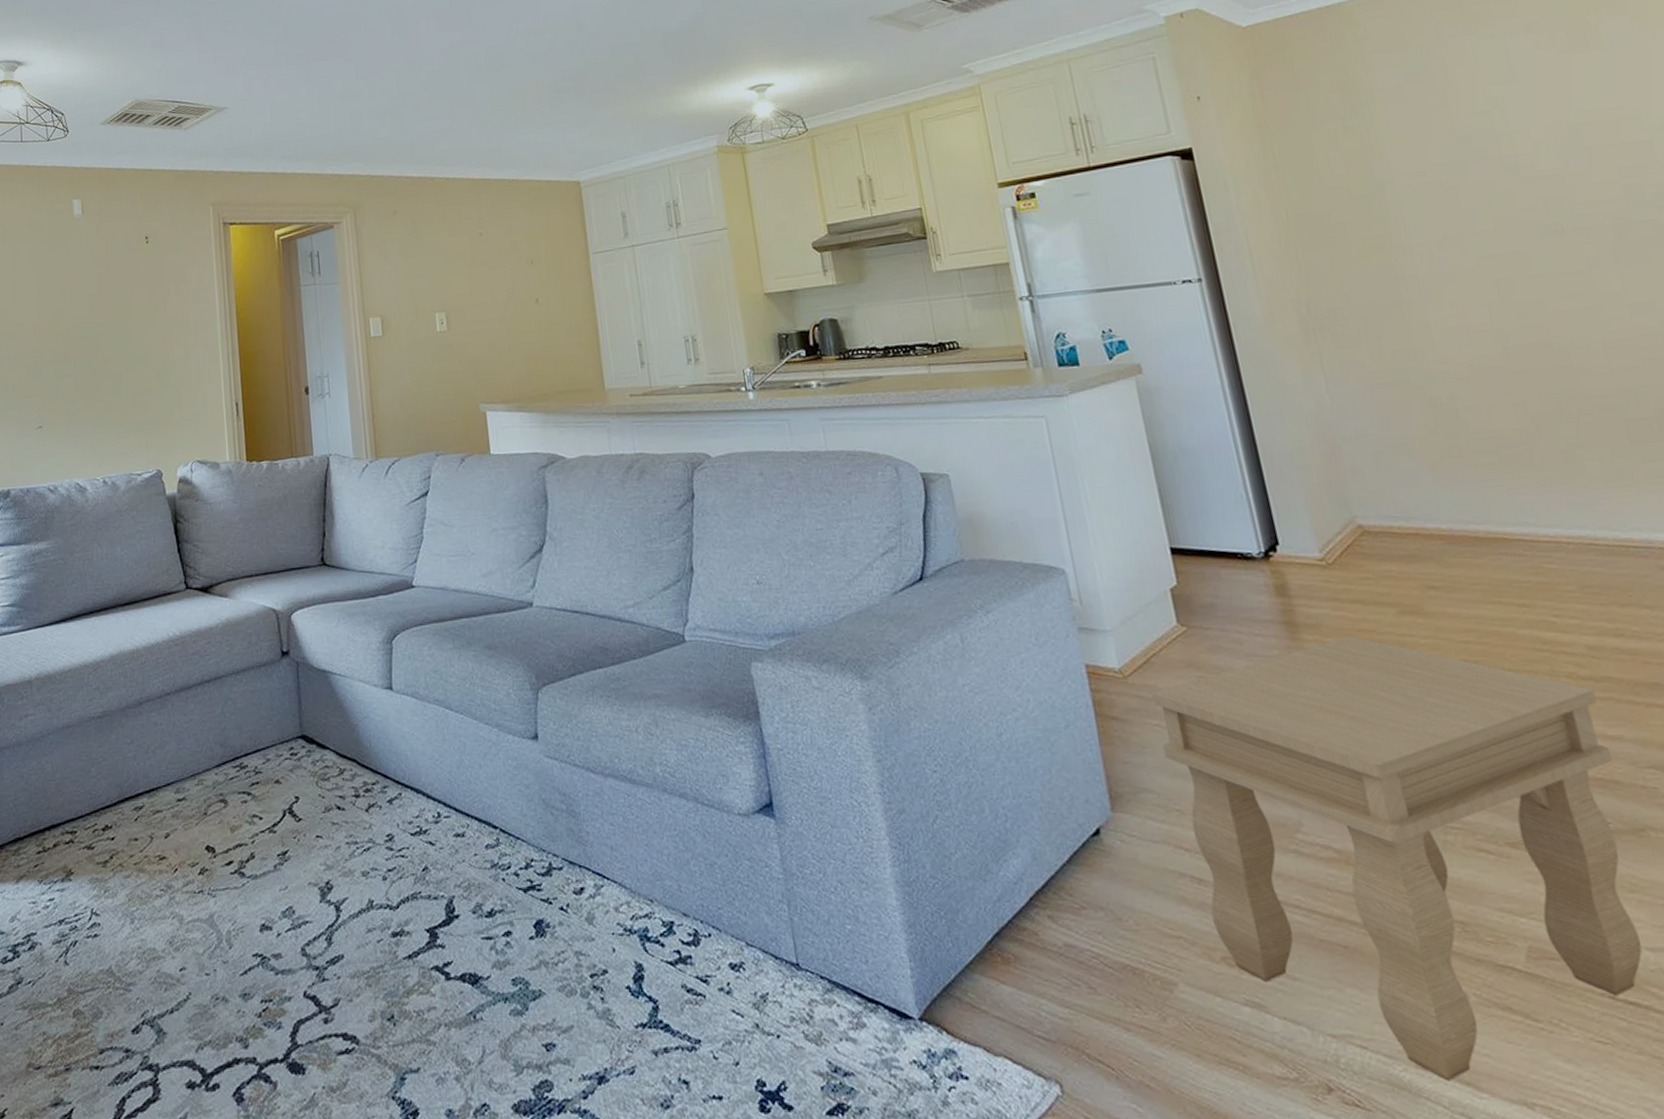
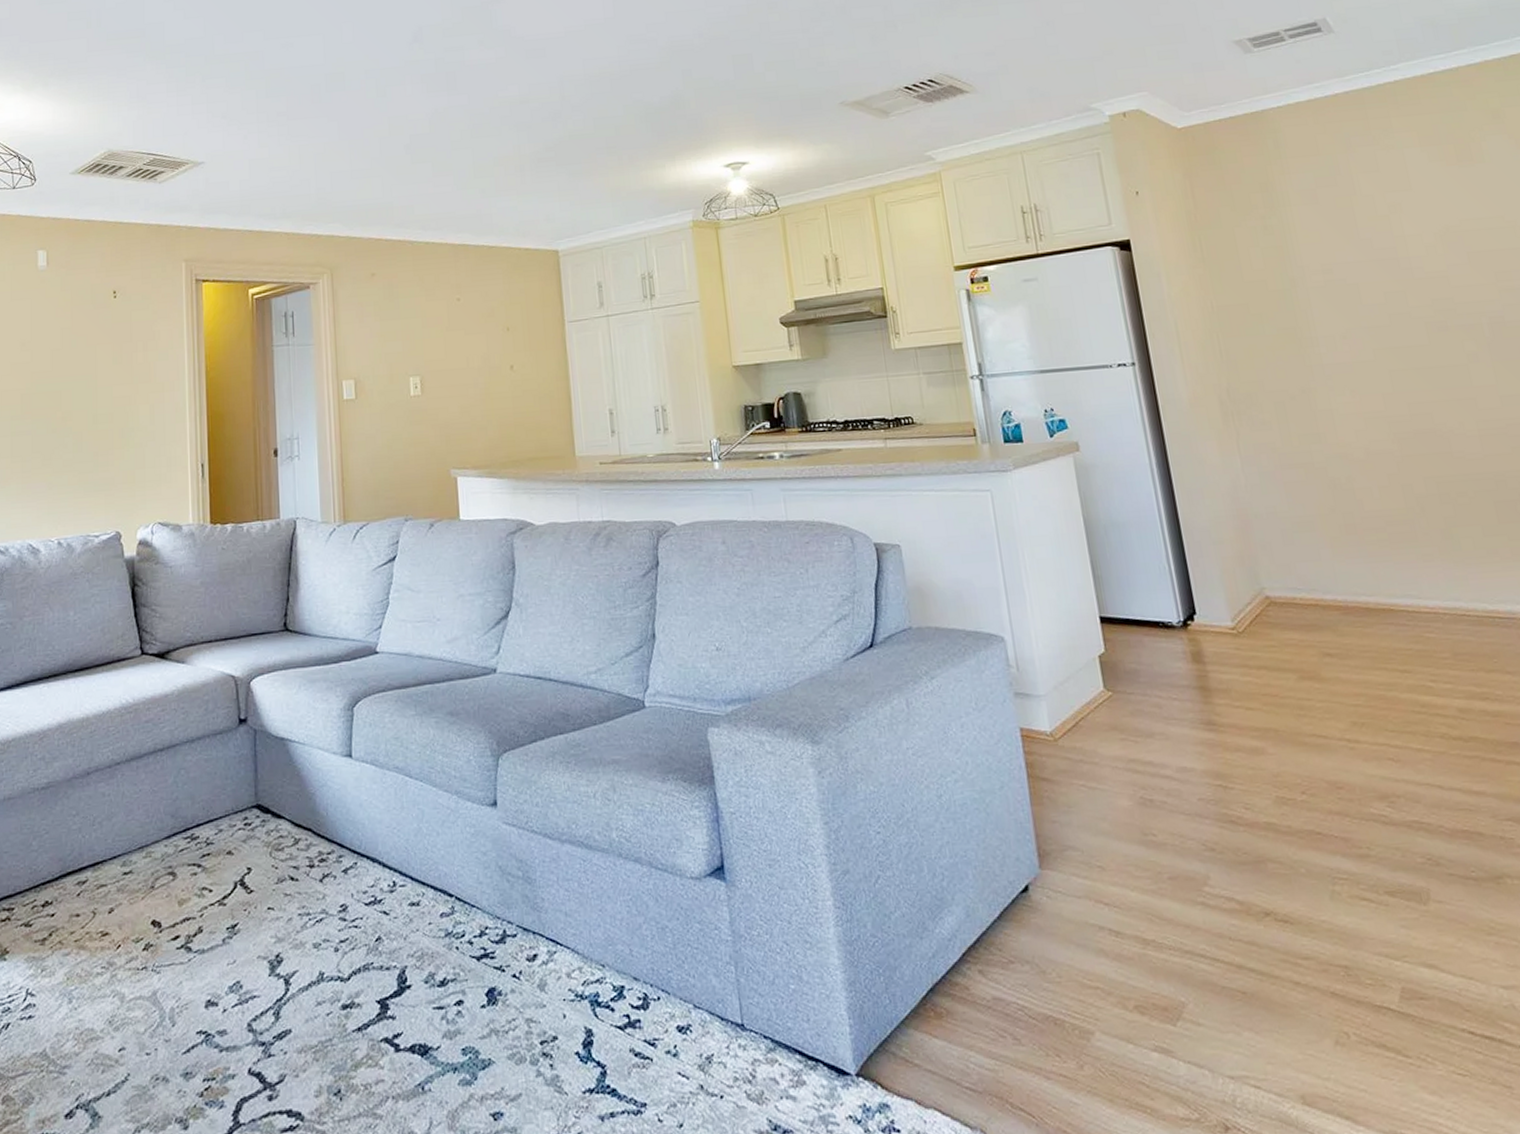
side table: present [1152,637,1643,1080] -> none [1079,701,1498,1115]

